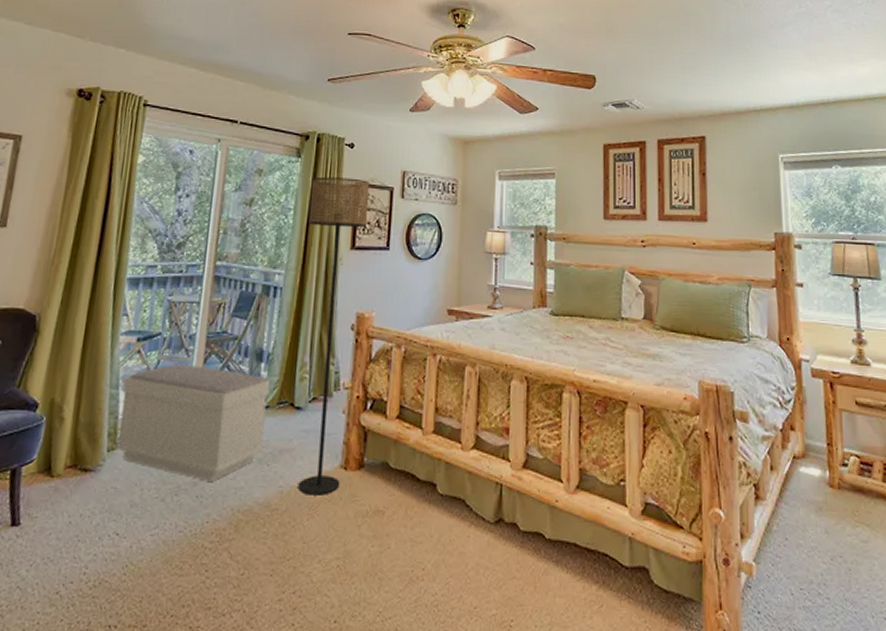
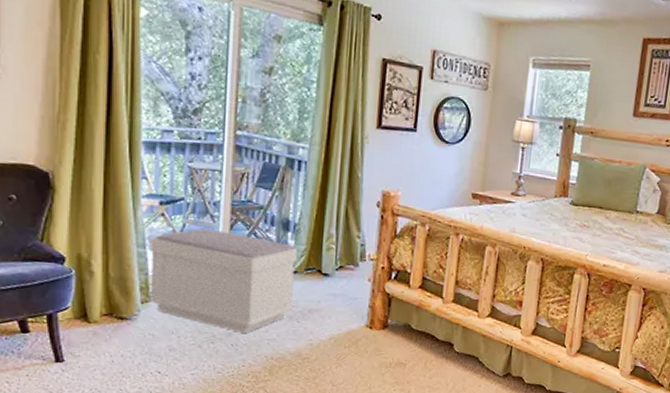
floor lamp: present [298,176,370,495] -> none [326,49,398,349]

